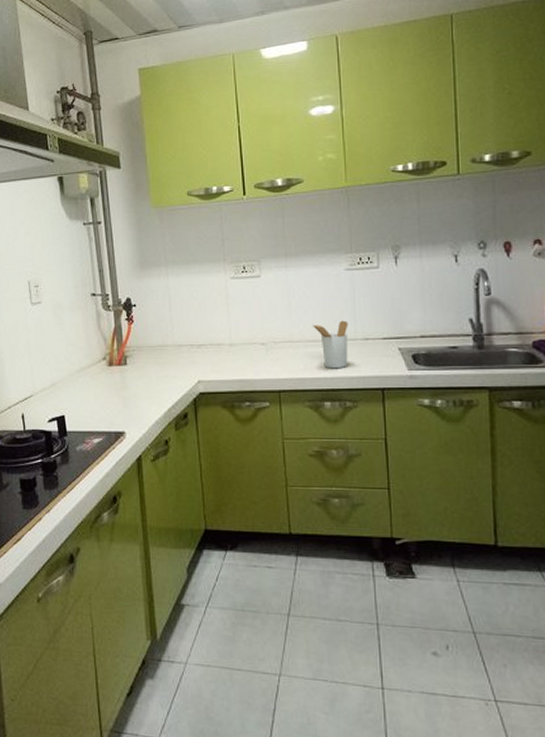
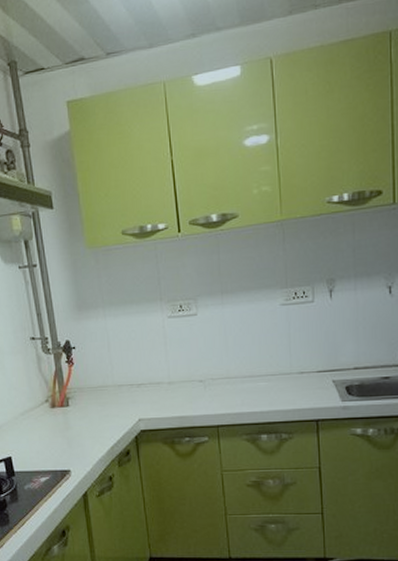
utensil holder: present [312,320,348,369] -> none [248,355,284,403]

